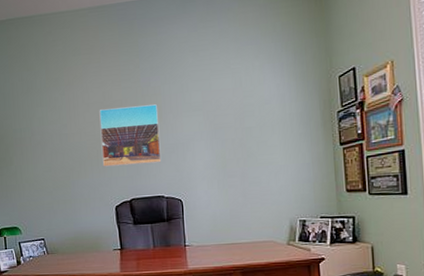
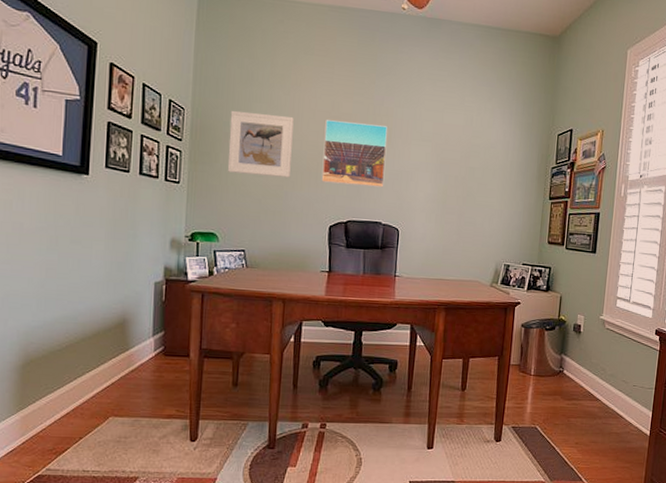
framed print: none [18,114,74,172] -> present [227,111,294,178]

